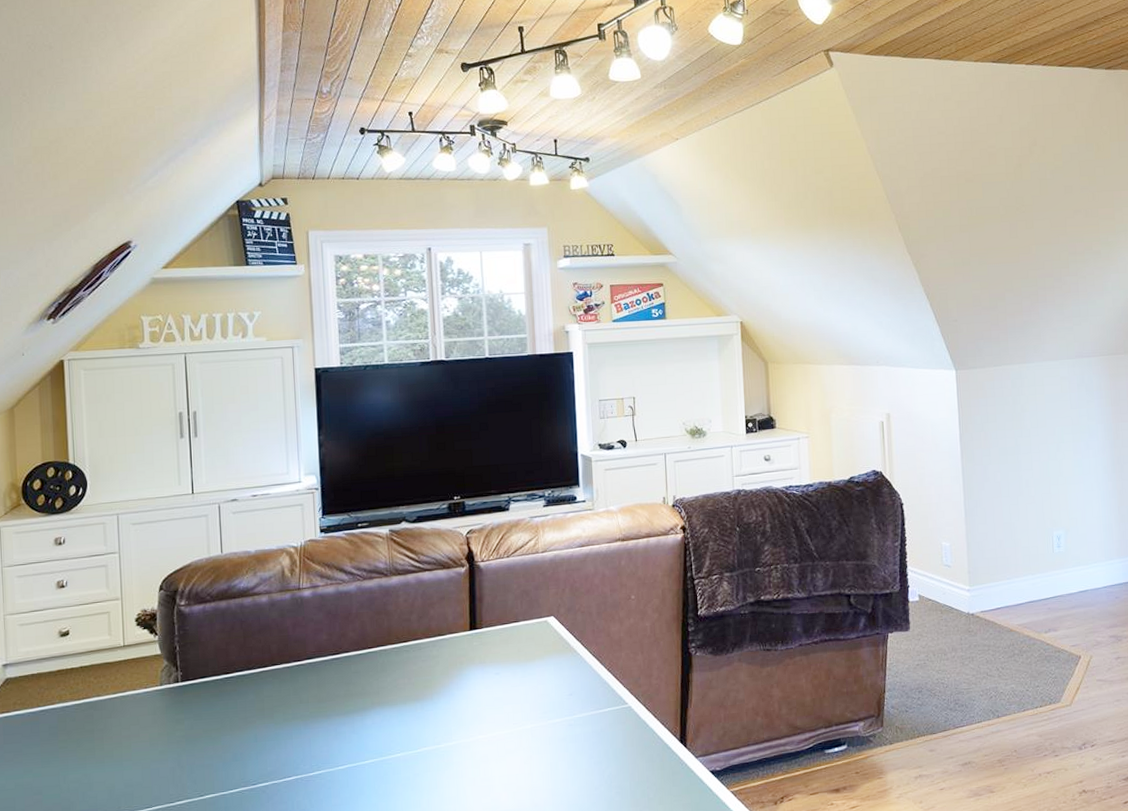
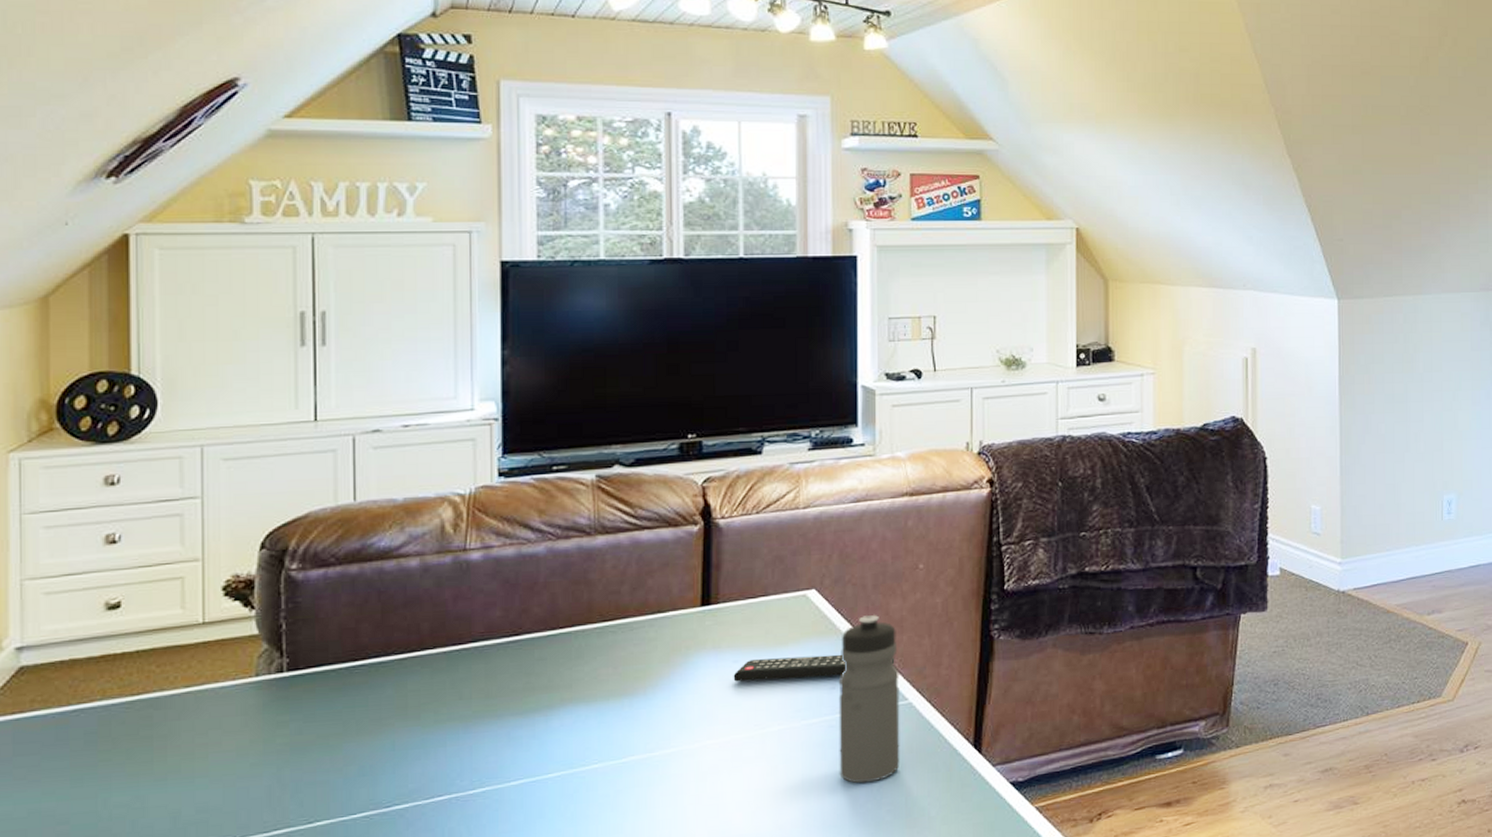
remote control: none [495,668,617,690] -> present [733,654,895,682]
water bottle: none [574,636,624,771] -> present [838,615,900,784]

